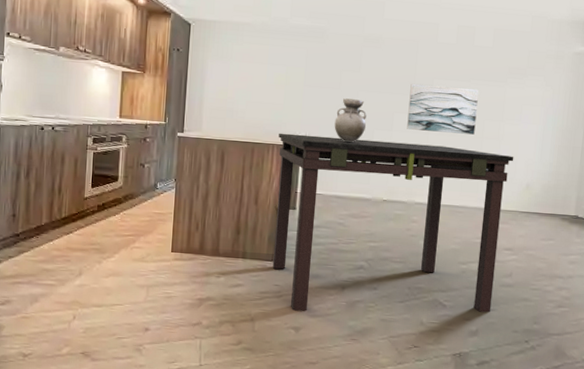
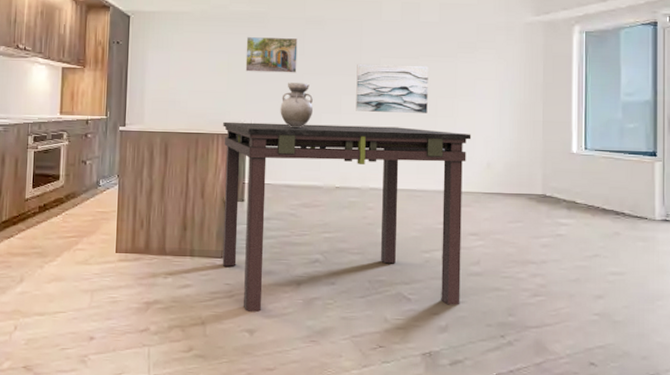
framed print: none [302,51,355,90] -> present [245,37,298,73]

